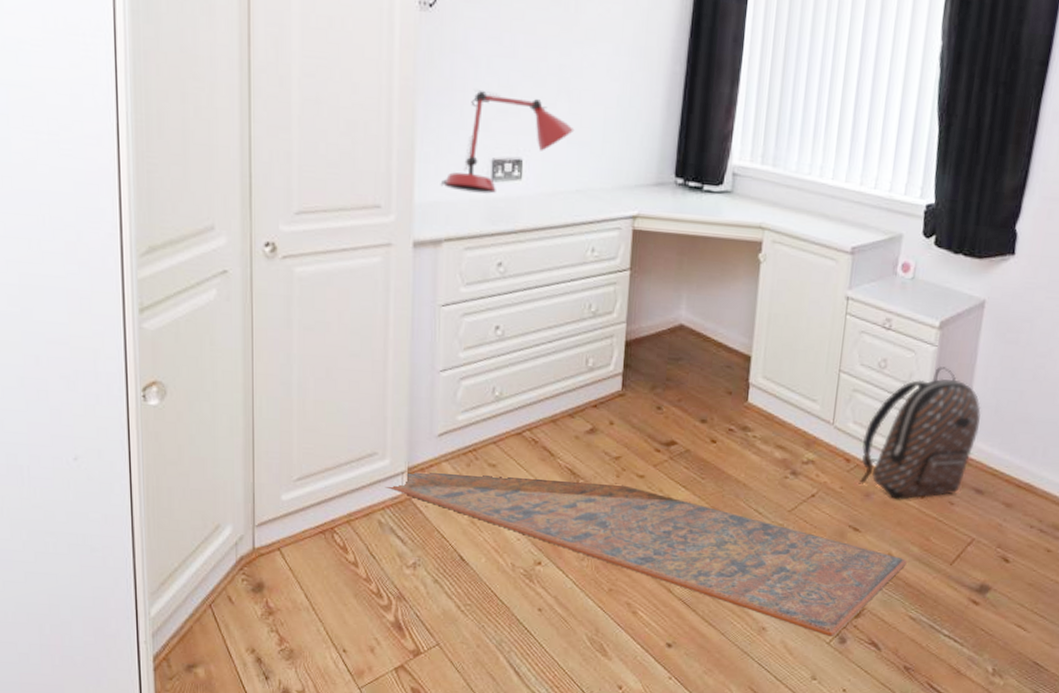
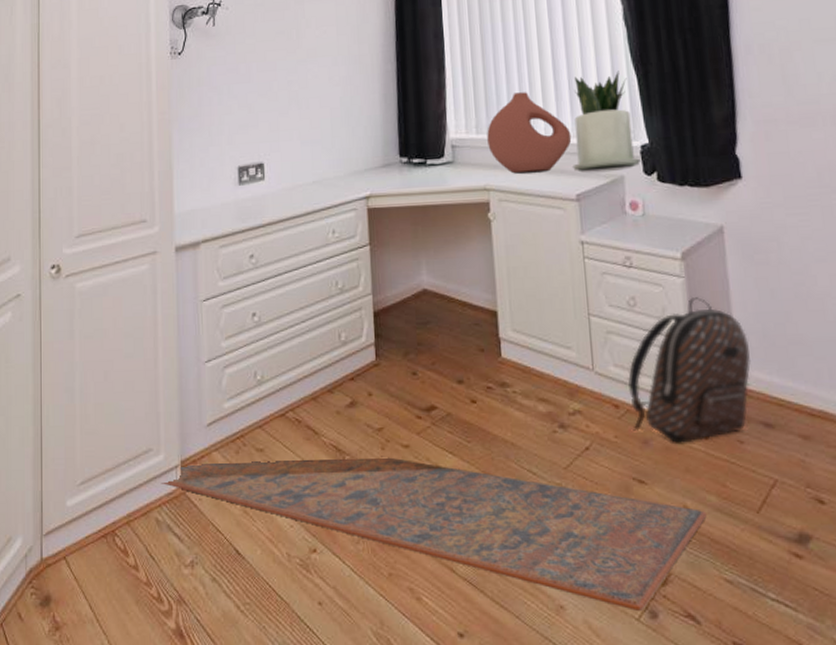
desk lamp: present [440,89,575,194] -> none [195,111,306,198]
vase: none [771,124,860,219] -> present [487,92,572,175]
planter: none [854,116,929,229] -> present [572,70,640,174]

